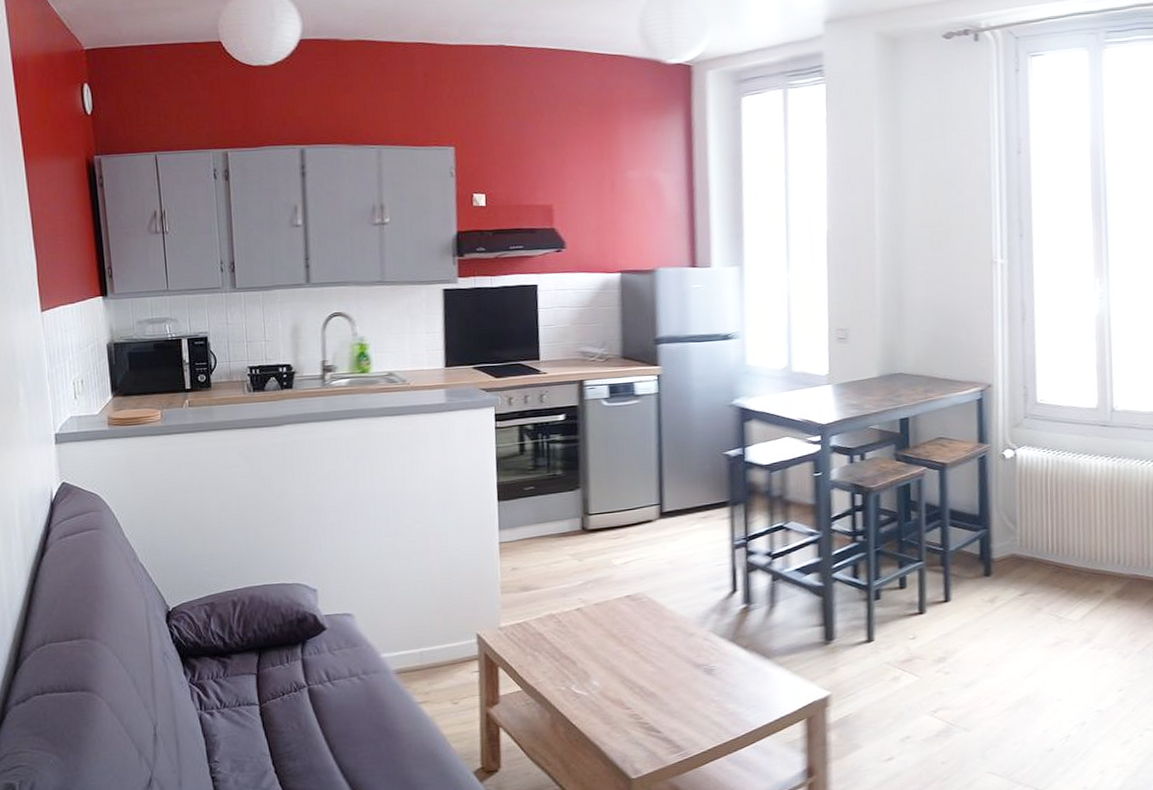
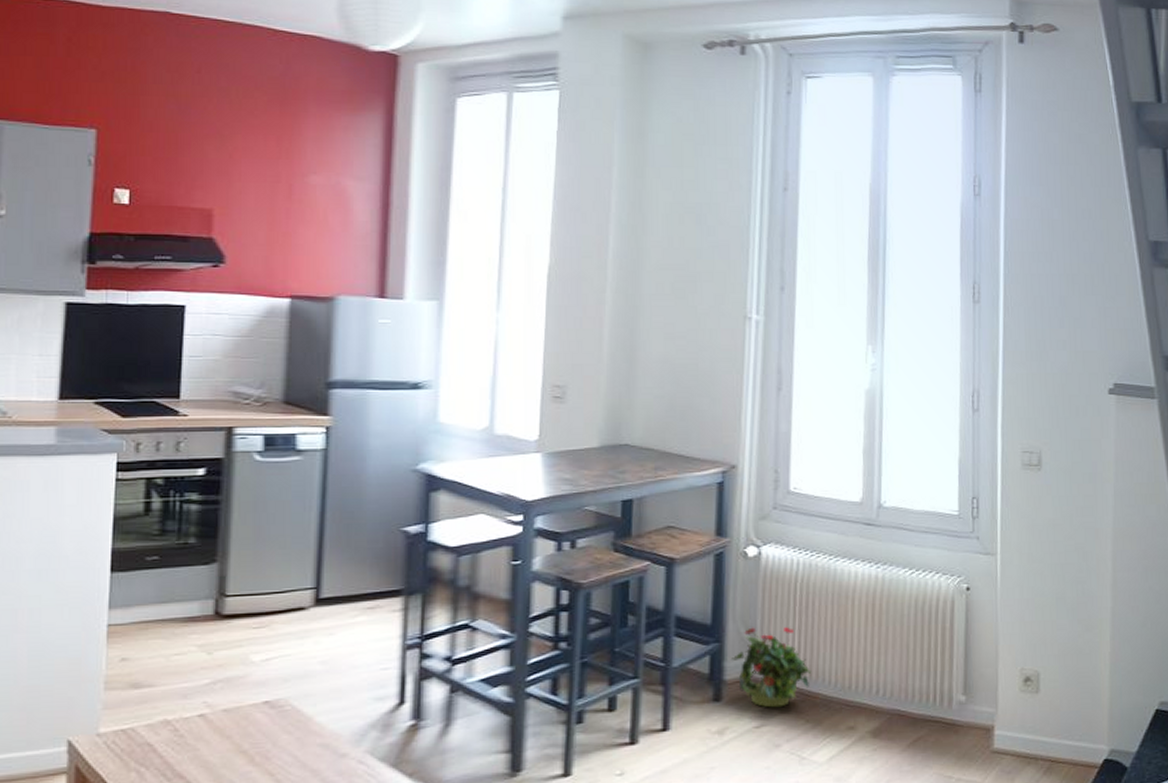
potted plant: none [997,513,1064,579] -> present [732,627,812,708]

